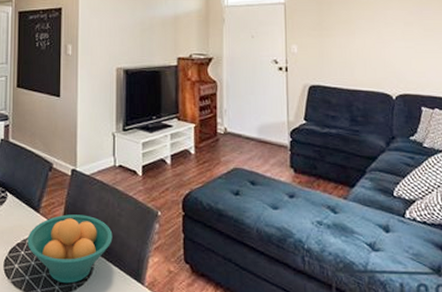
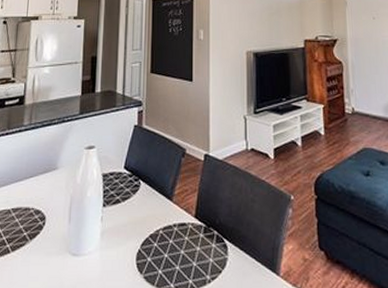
fruit bowl: present [27,214,113,284] -> none [160,201,246,277]

